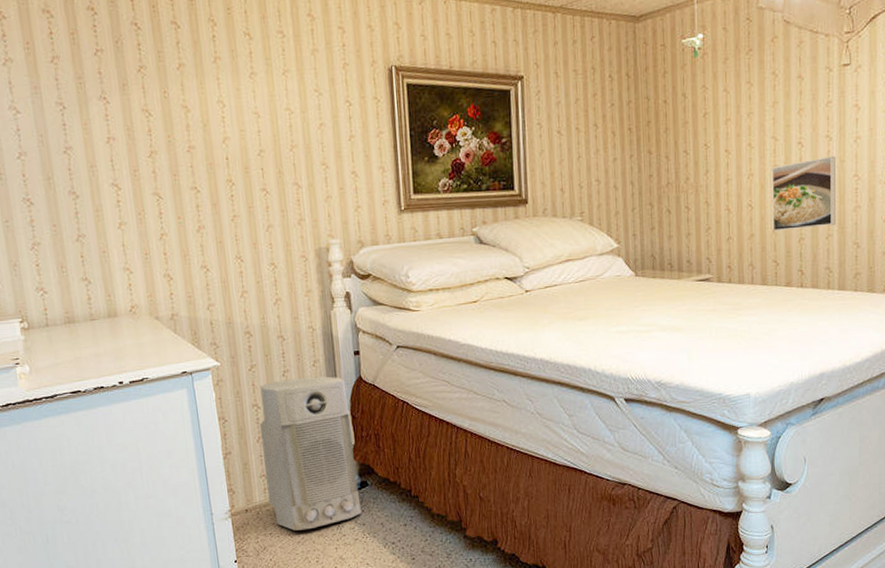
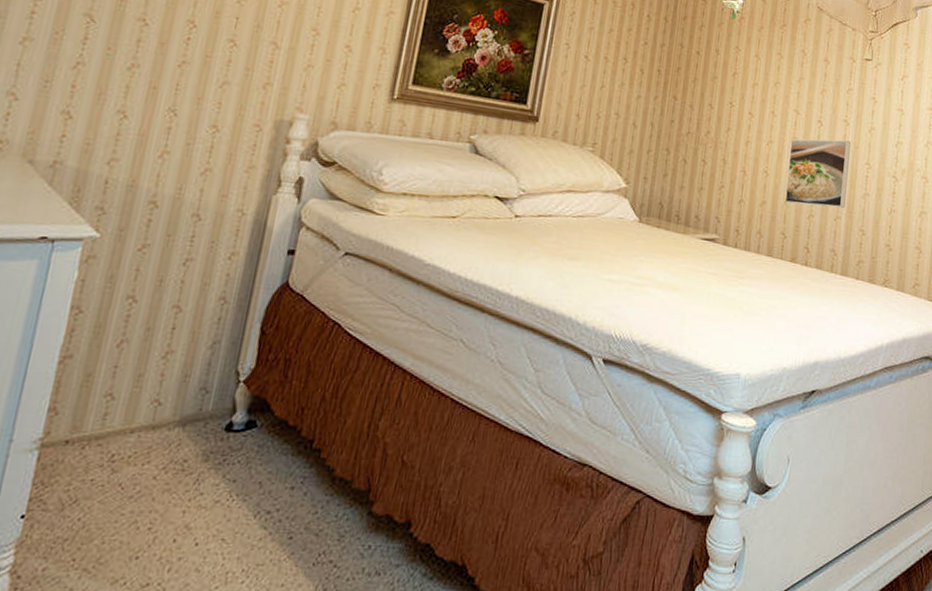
air purifier: present [260,376,362,531] -> none [104,270,265,480]

